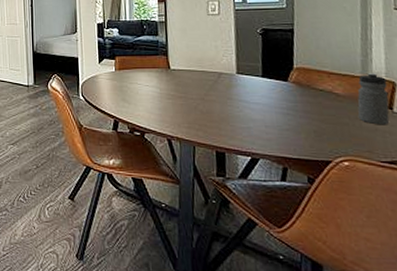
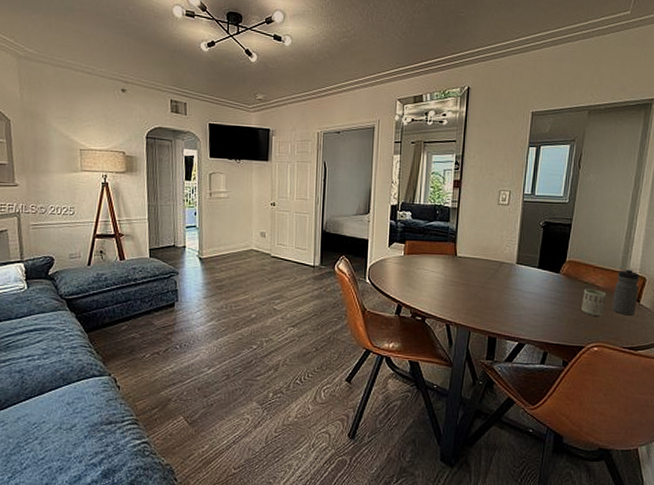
cup: none [320,97,350,126] -> present [581,289,607,316]

